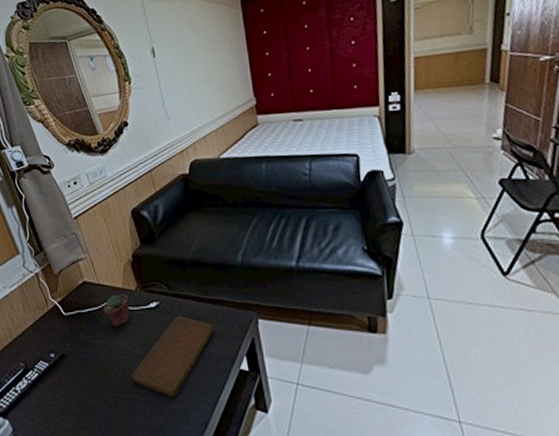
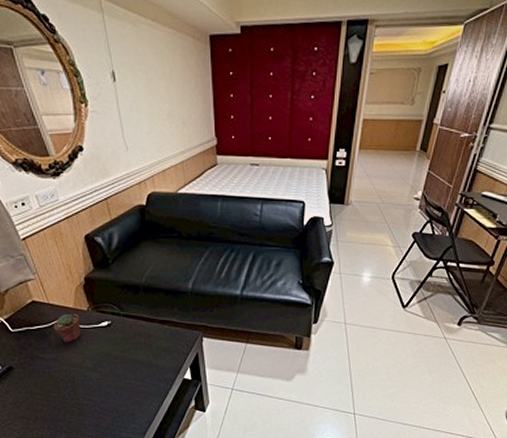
notebook: present [131,316,215,398] -> none [81,334,163,402]

